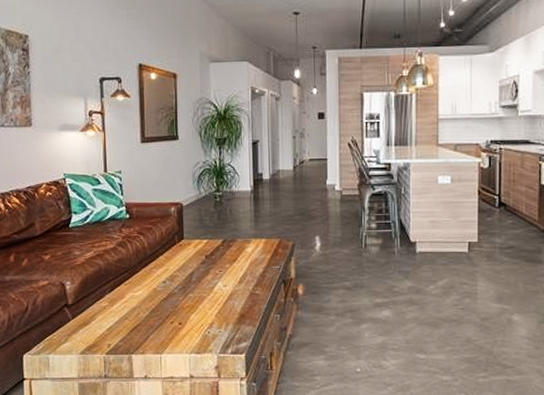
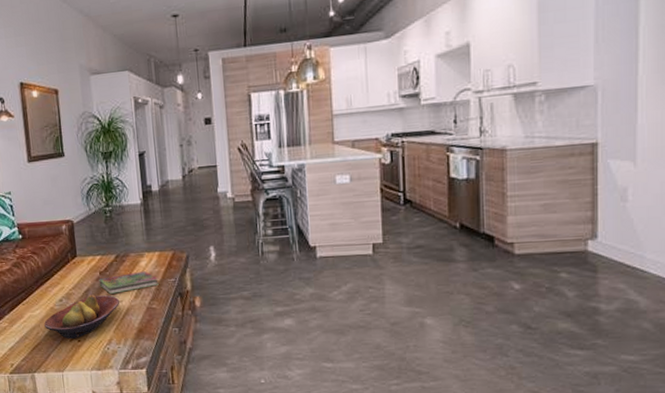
fruit bowl: none [145,278,224,322] -> present [43,295,120,340]
book: none [204,257,263,278] -> present [99,271,159,294]

